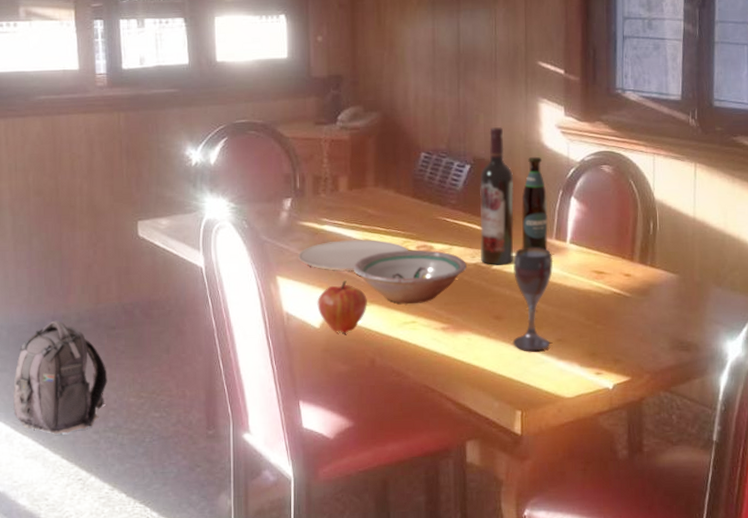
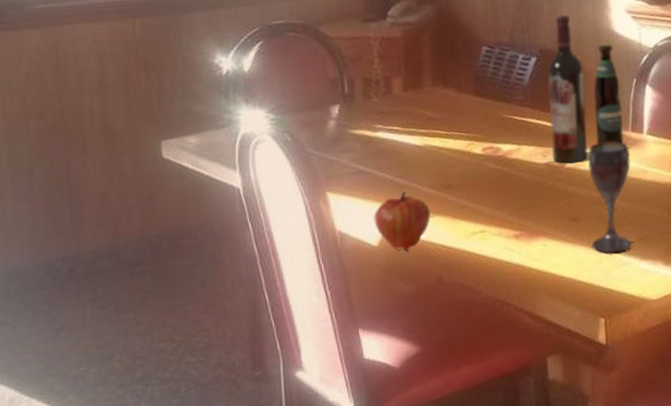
backpack: present [12,320,107,435] -> none [16,261,132,394]
plate: present [298,240,408,271] -> none [350,144,473,181]
bowl: present [353,249,467,305] -> none [413,152,538,213]

